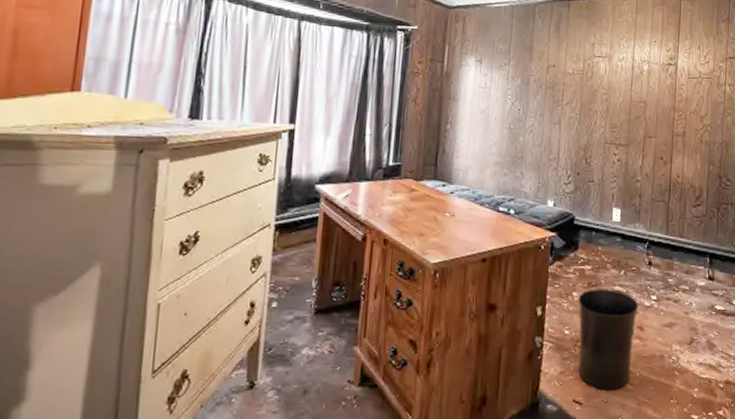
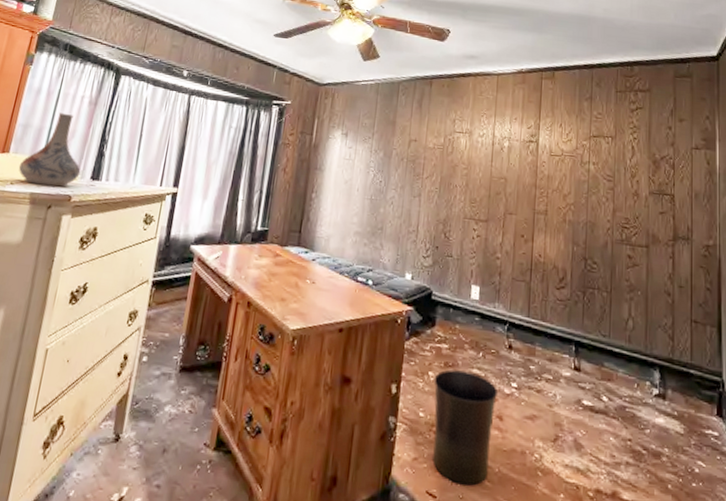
decorative vase: none [95,42,175,128] -> present [18,112,81,187]

